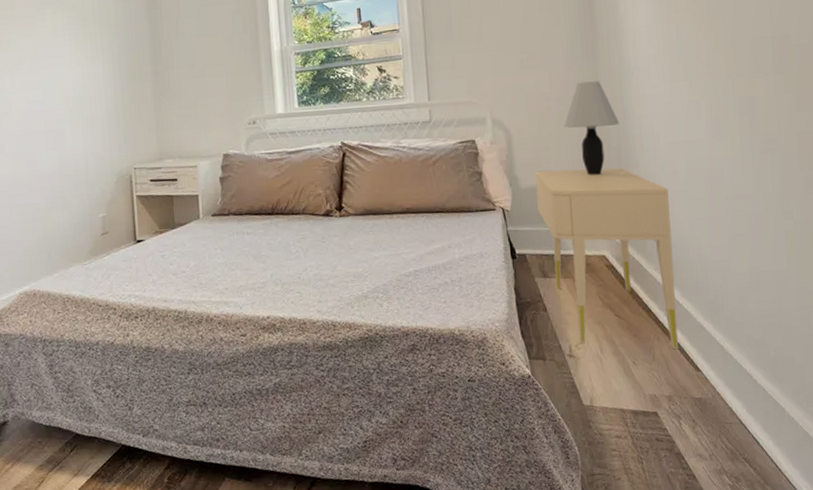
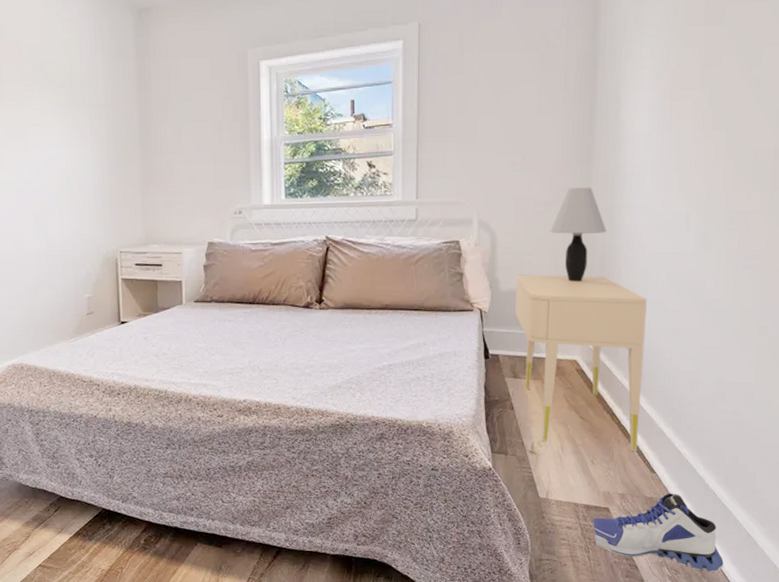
sneaker: none [642,392,785,478] -> present [592,493,724,572]

